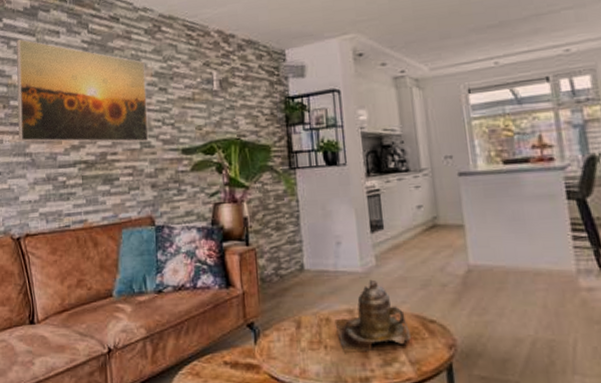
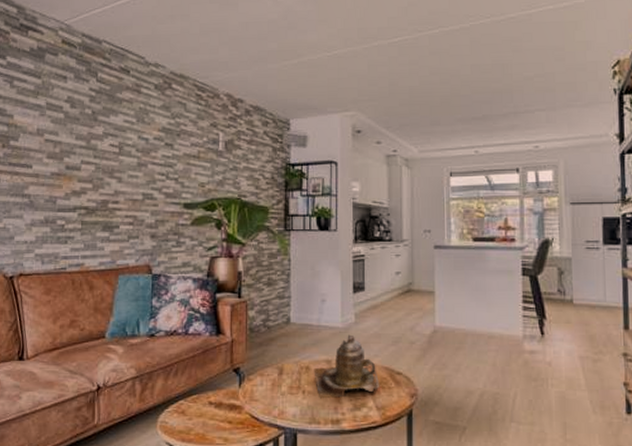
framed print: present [16,38,149,142] -> none [17,79,153,193]

